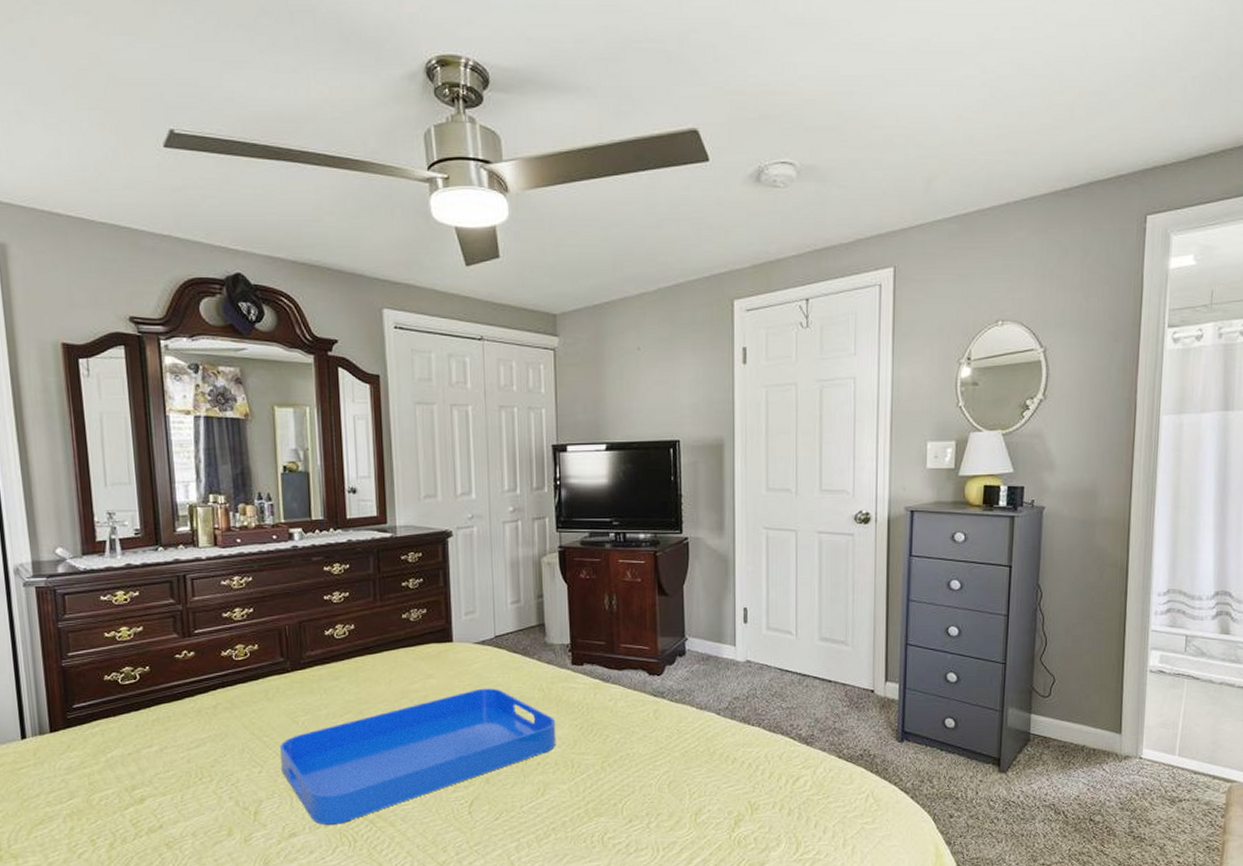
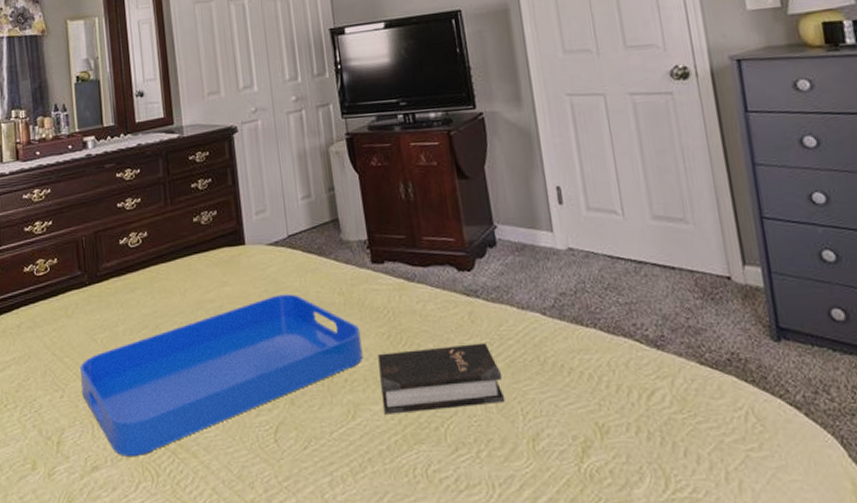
hardback book: none [570,736,677,793] -> present [378,343,506,415]

